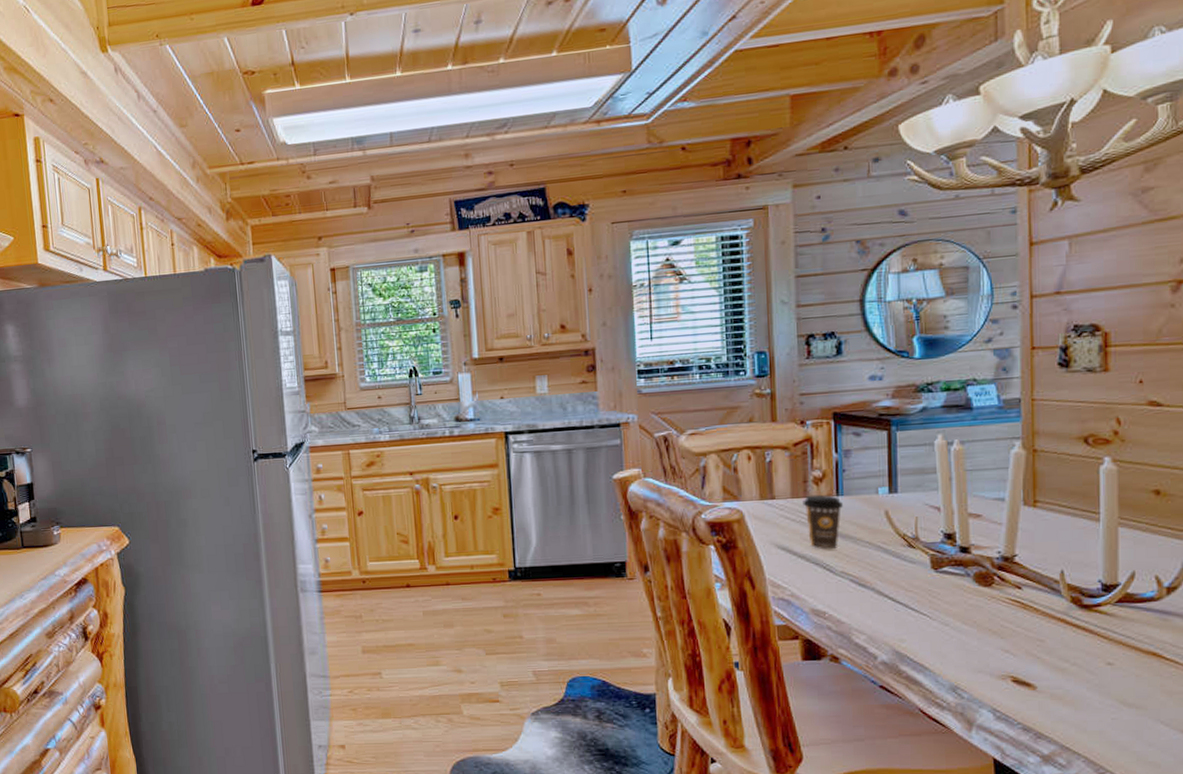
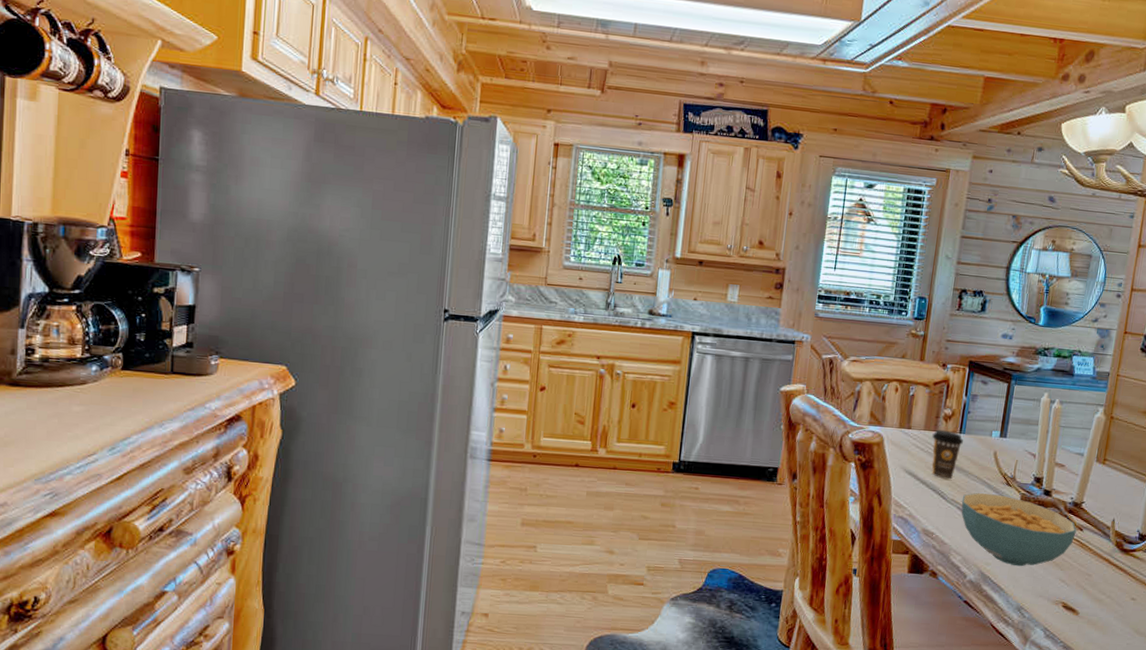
cereal bowl: none [854,559,1013,640] -> present [961,492,1077,567]

